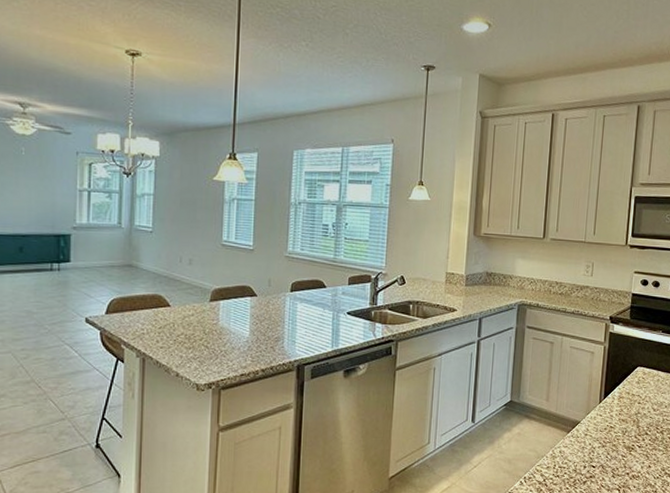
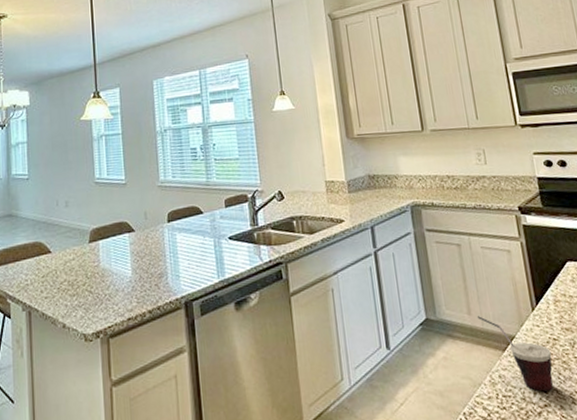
cup: none [553,403,606,466] -> present [477,316,553,392]

